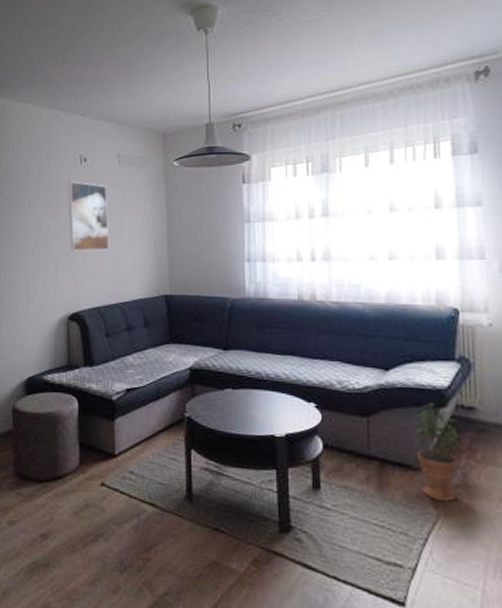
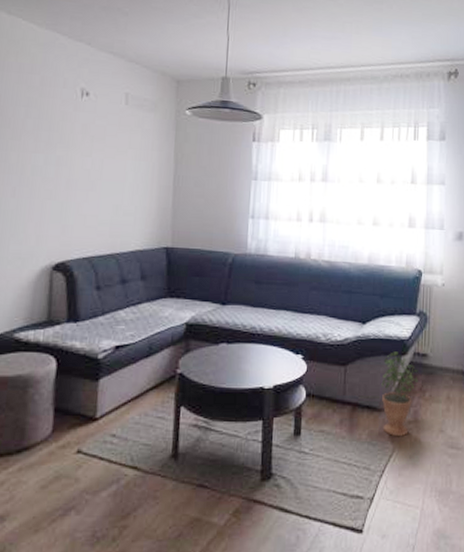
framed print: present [67,181,109,252] -> none [61,115,111,195]

